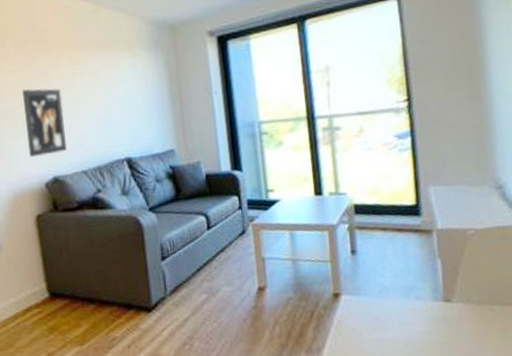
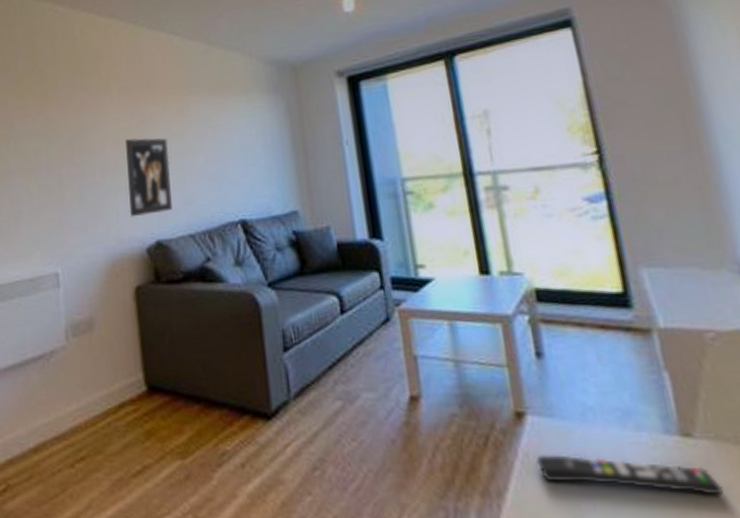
remote control: none [345,320,468,339] -> present [535,454,724,496]

